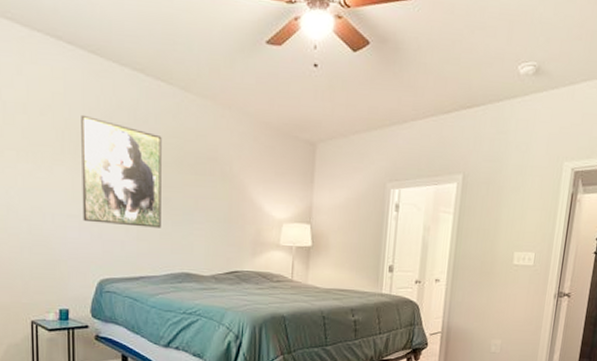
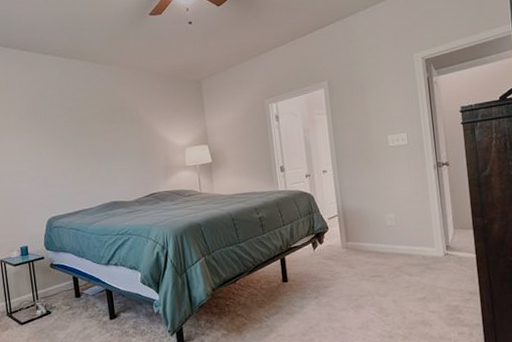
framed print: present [81,114,162,228] -> none [20,95,90,175]

